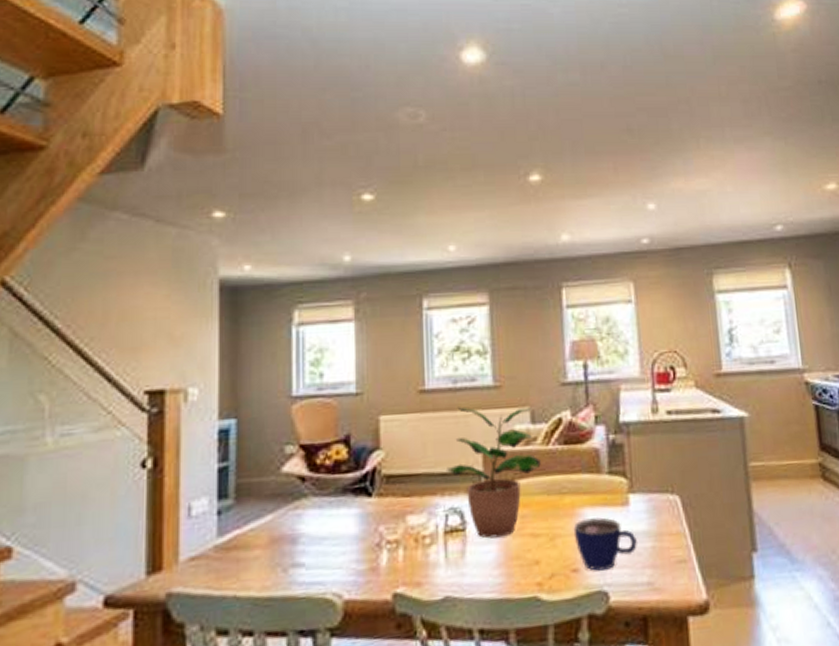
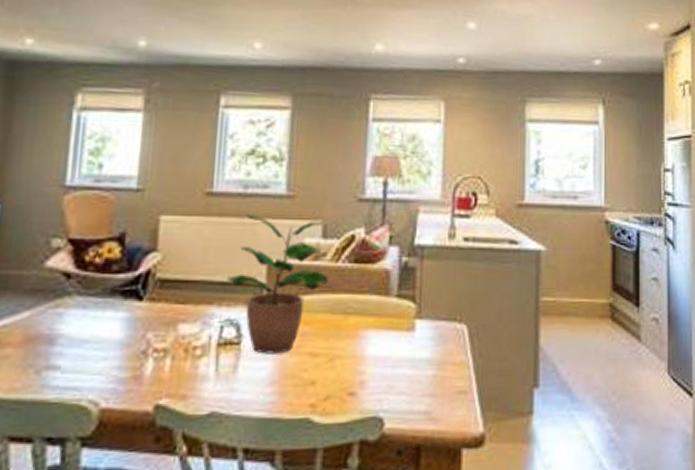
cup: present [573,517,638,571] -> none [354,341,420,396]

